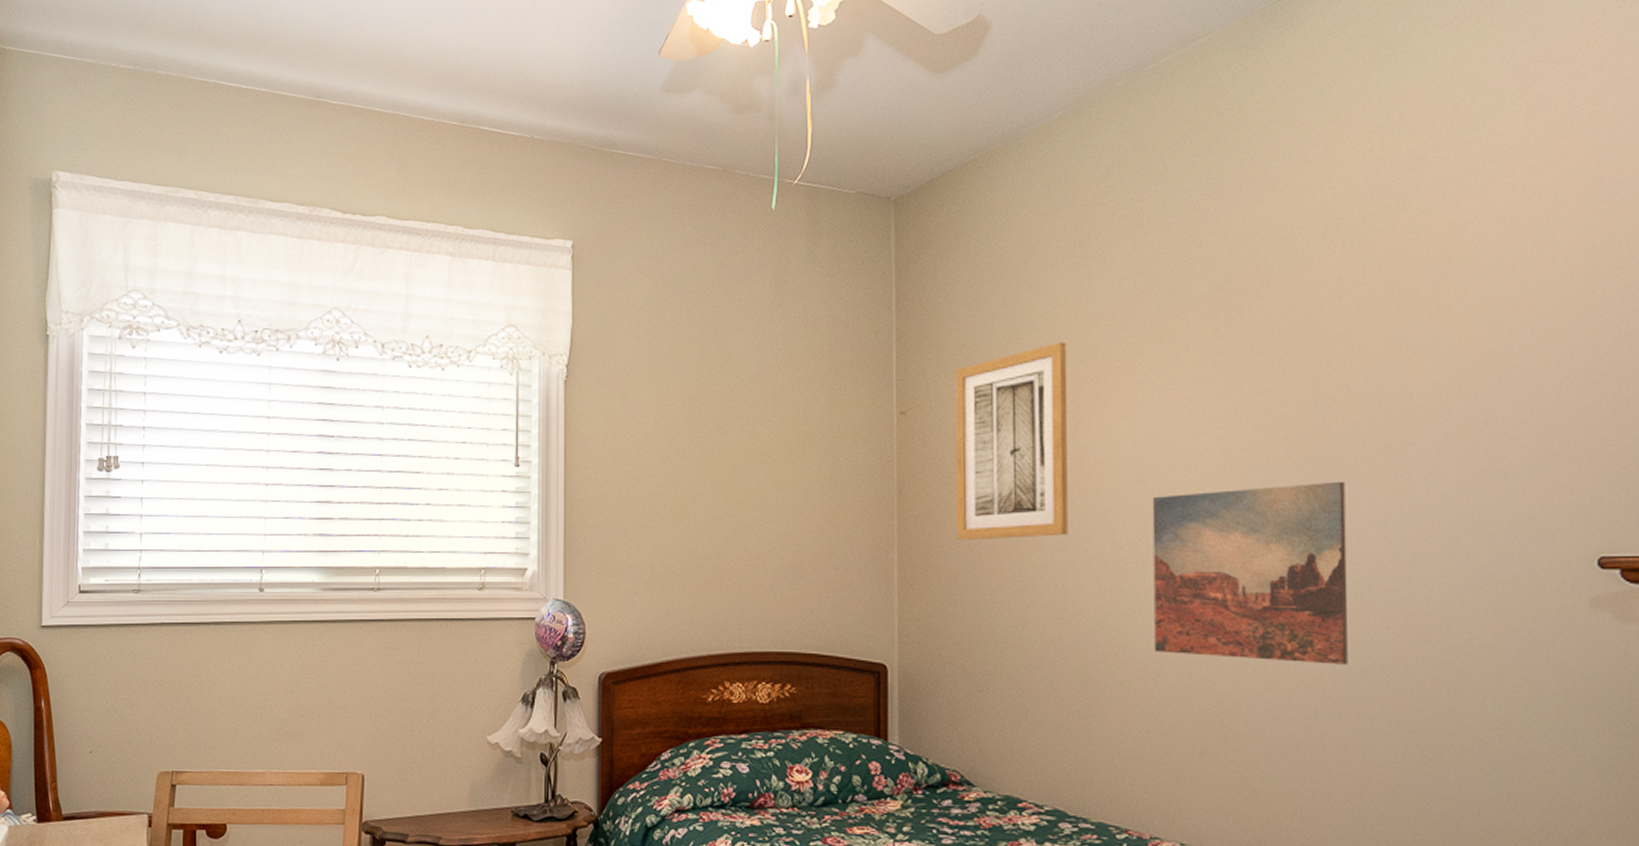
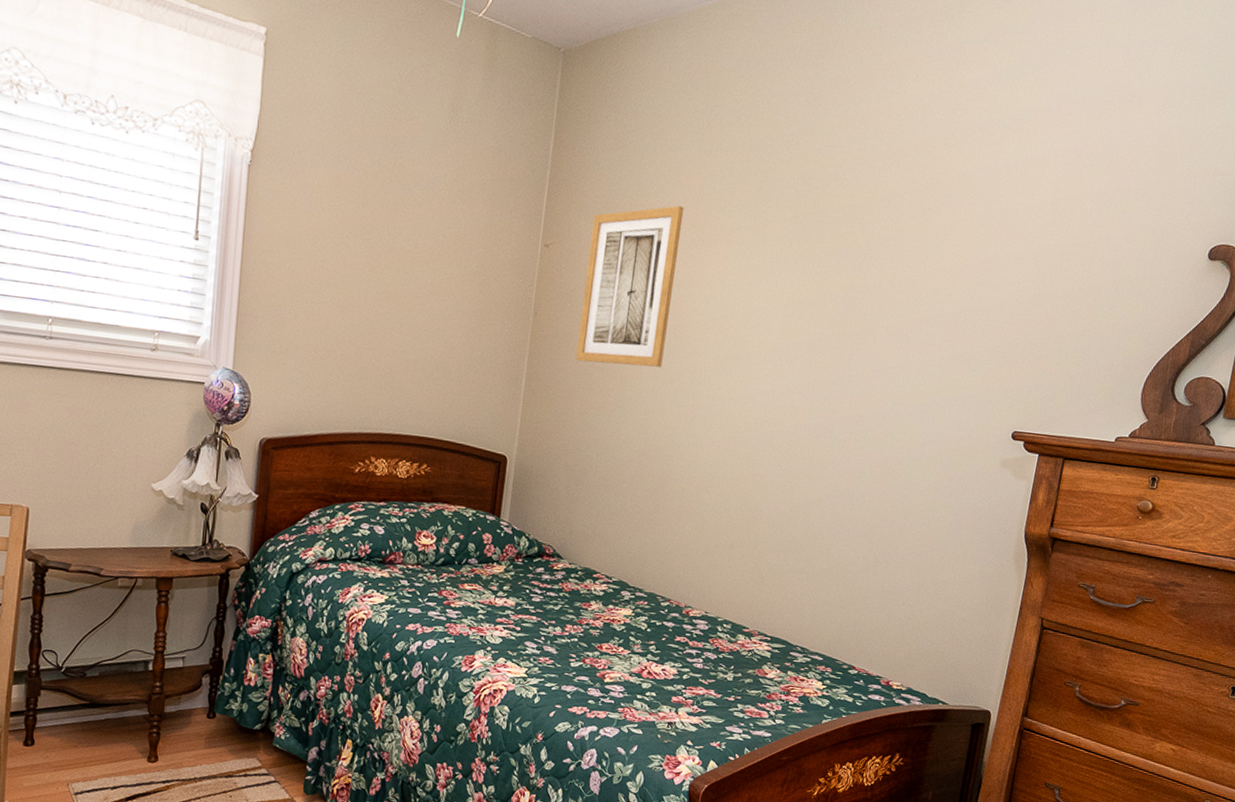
wall art: present [1152,481,1348,665] -> none [711,345,864,491]

